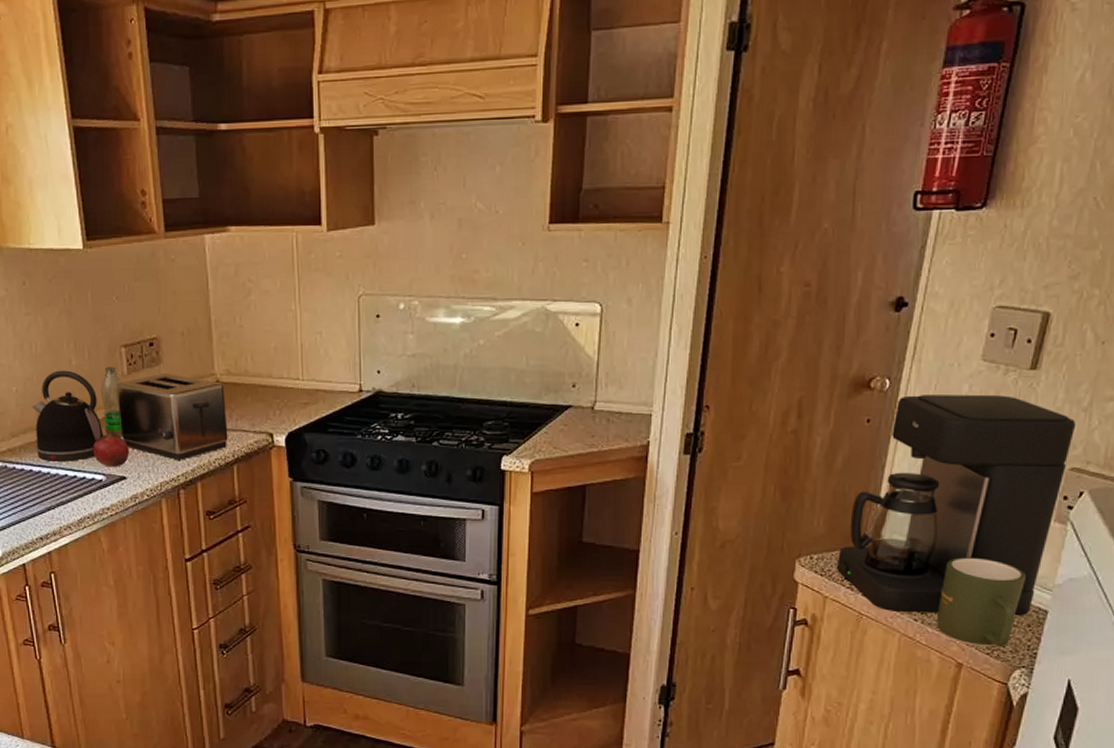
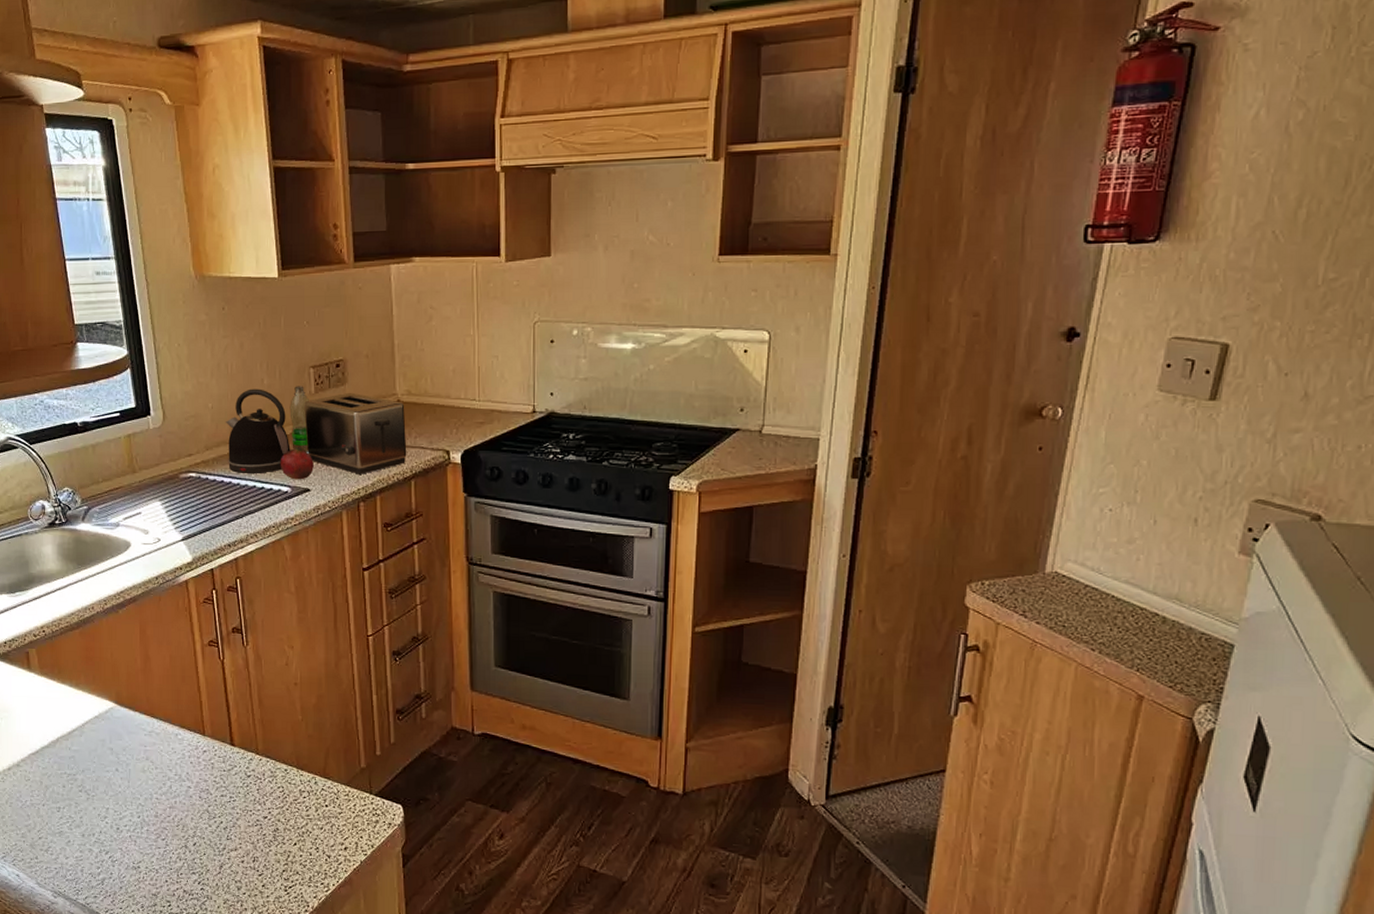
coffee maker: present [836,394,1077,616] -> none [1008,424,1260,650]
mug: present [937,557,1026,647] -> none [1115,587,1209,680]

